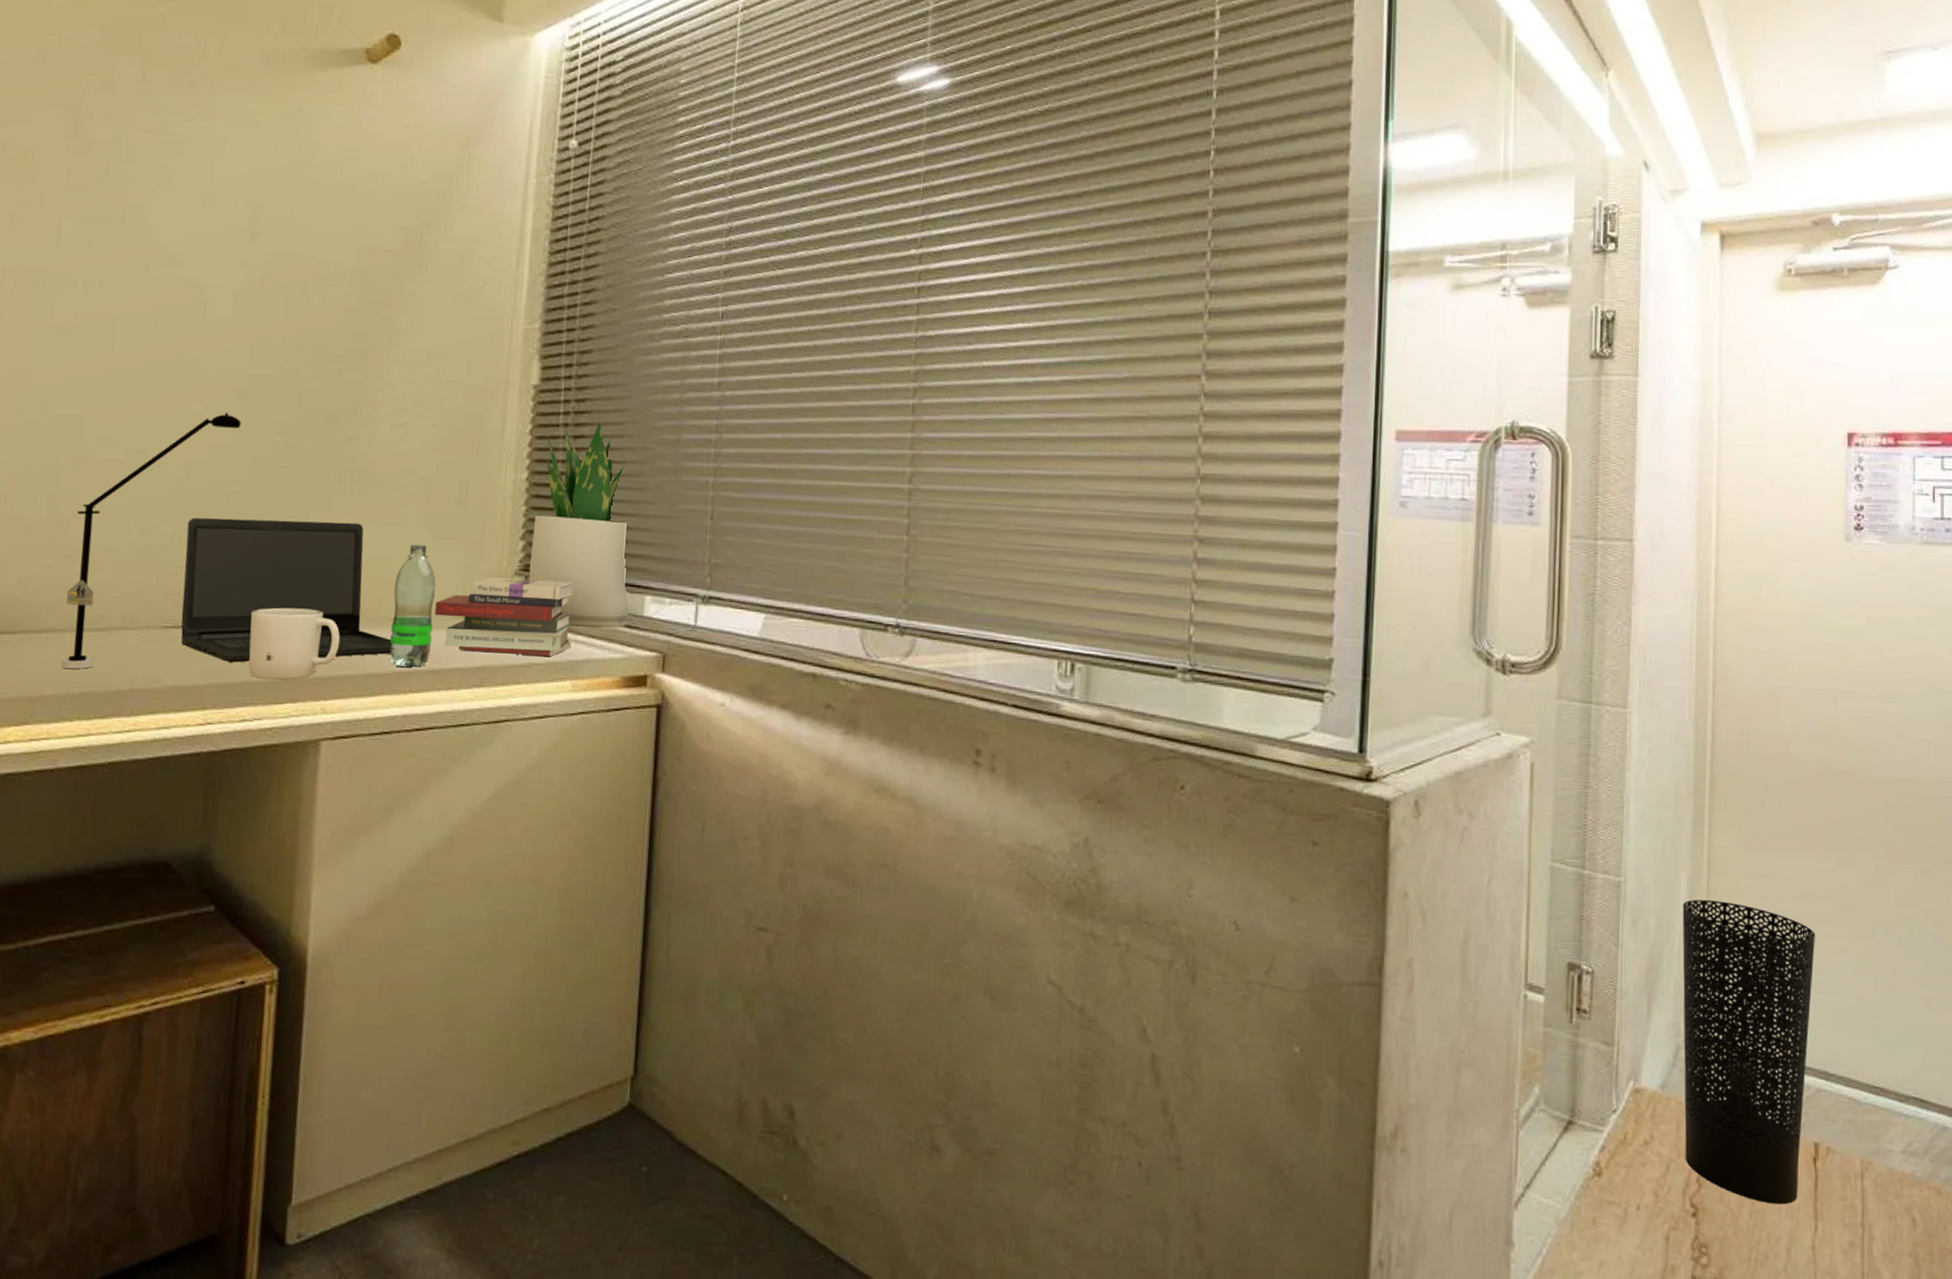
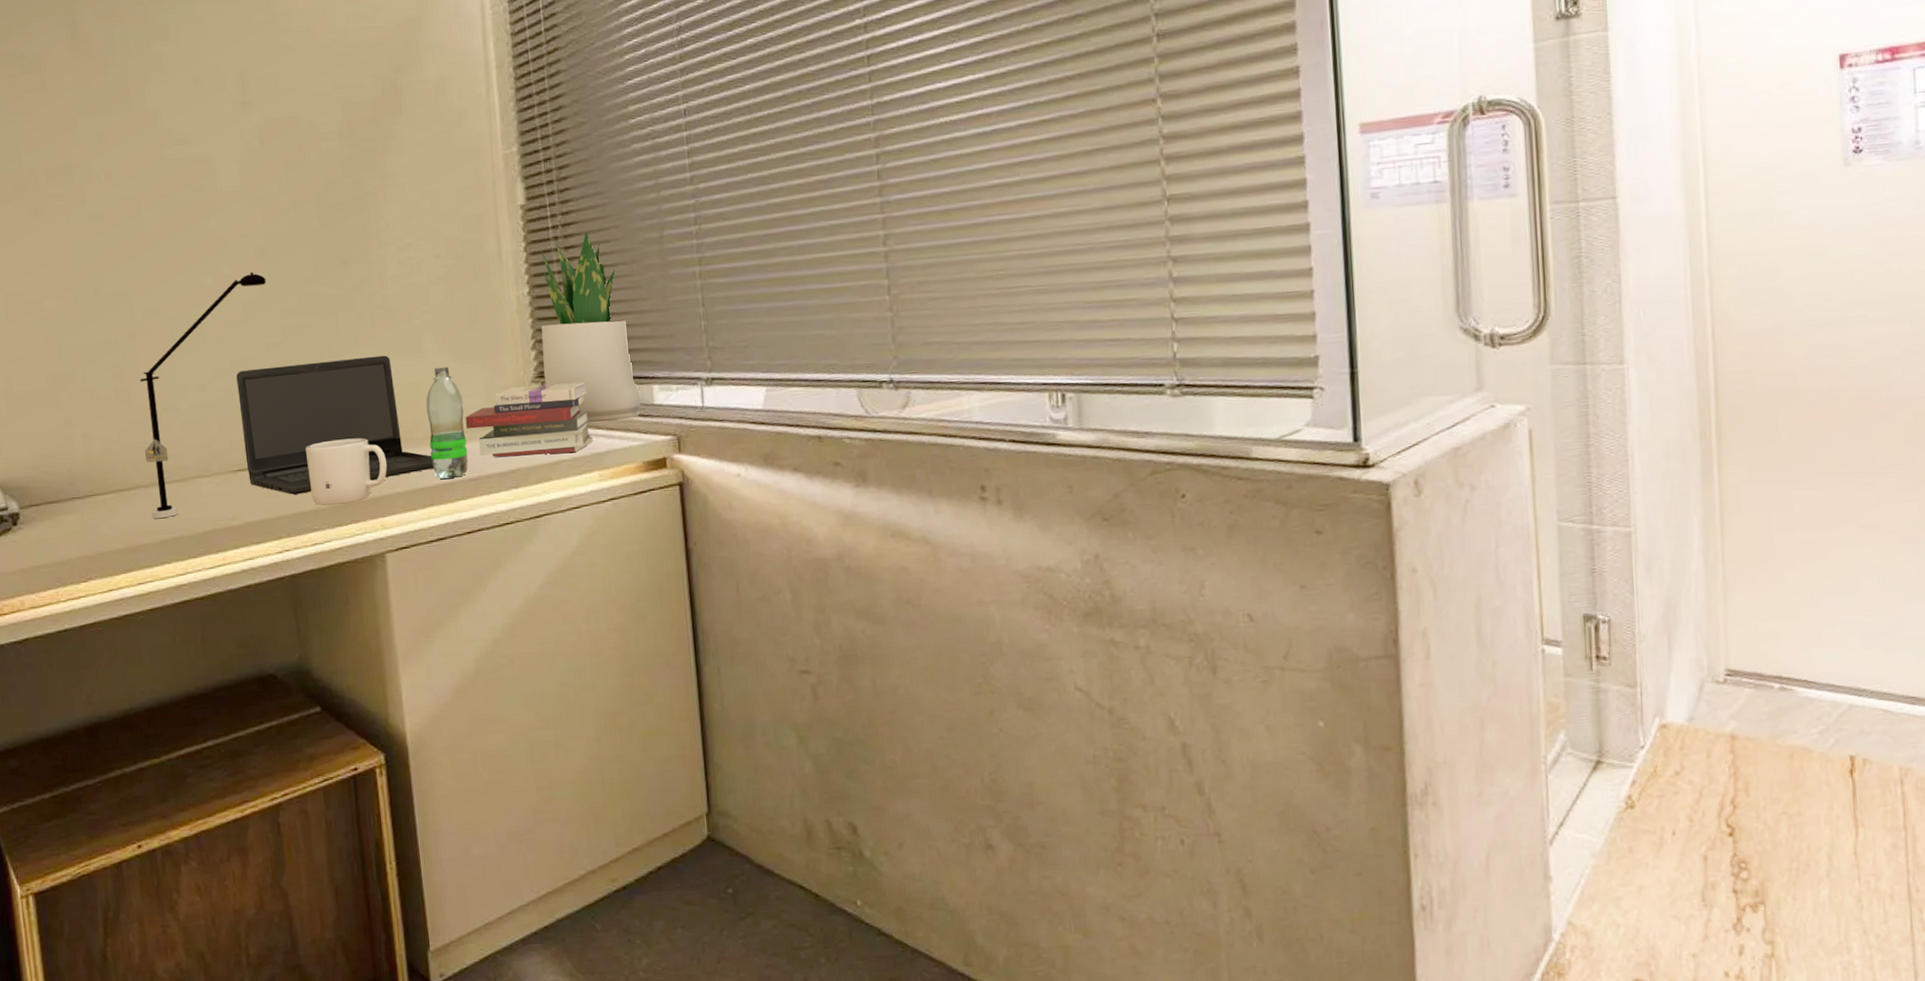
umbrella stand: present [1682,899,1815,1205] -> none [1696,538,1838,817]

